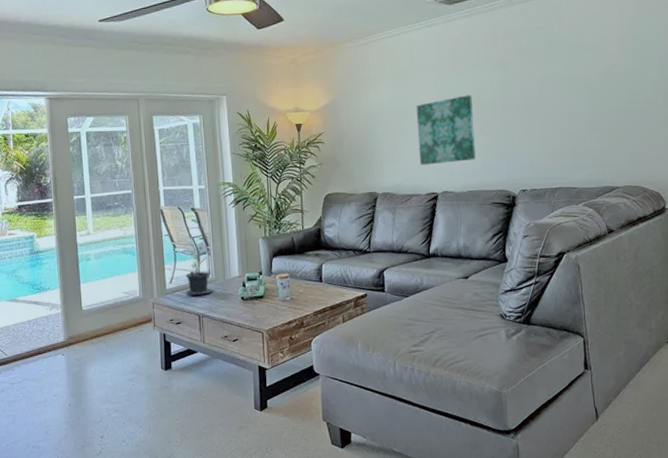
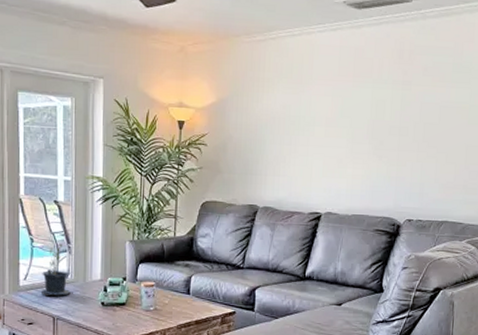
wall art: present [416,95,476,166] -> none [306,111,369,183]

